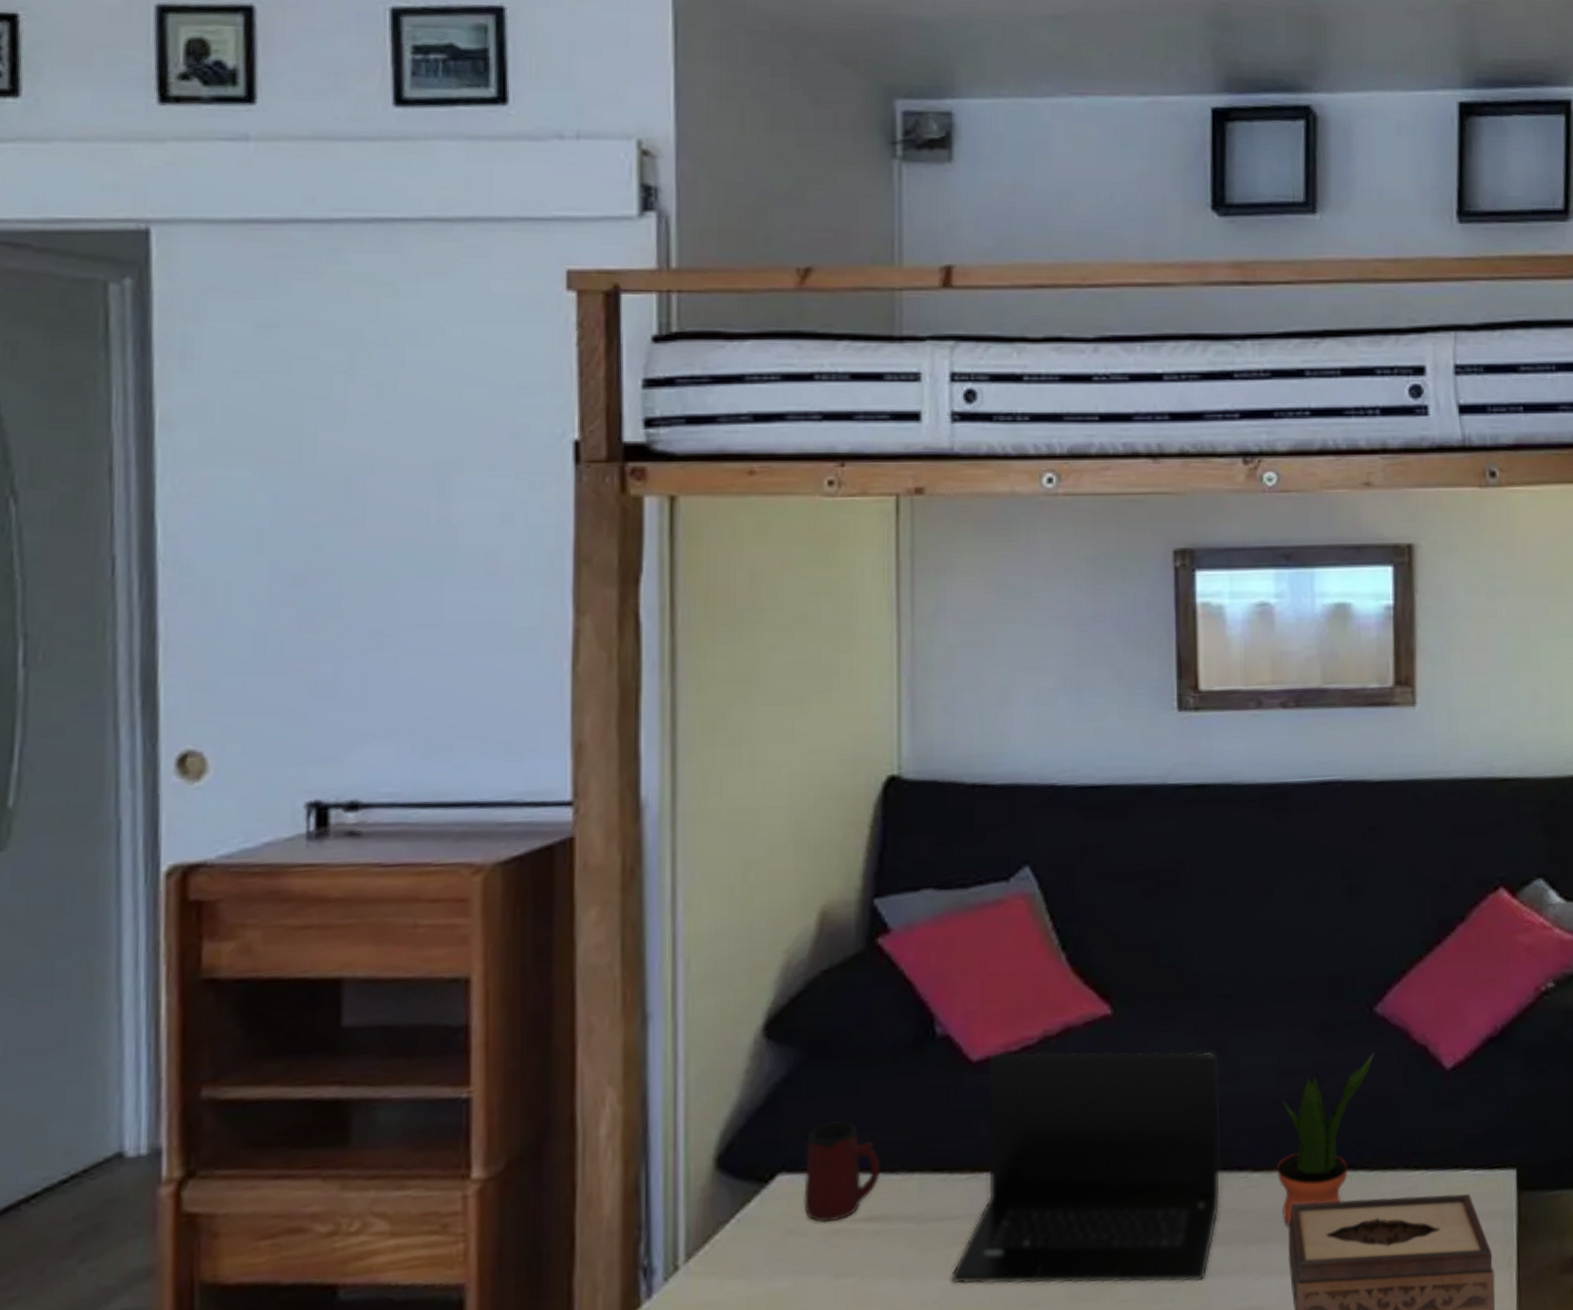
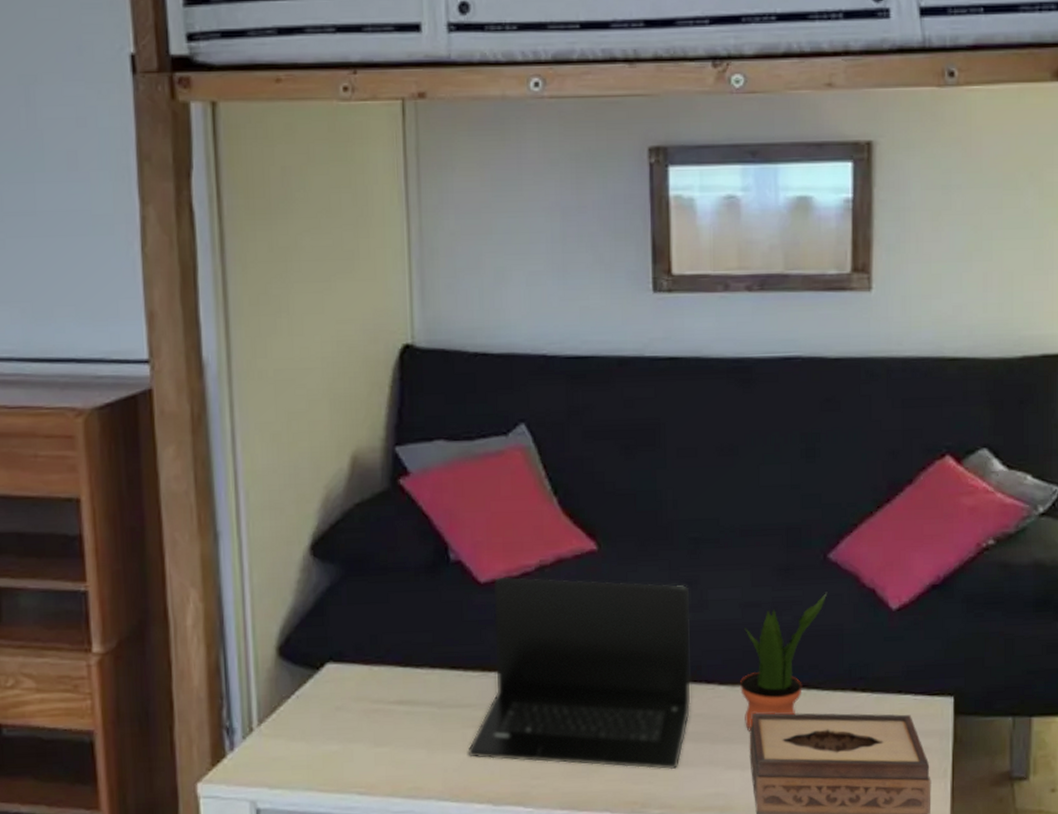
mug: present [804,1120,881,1224] -> none [348,624,409,704]

